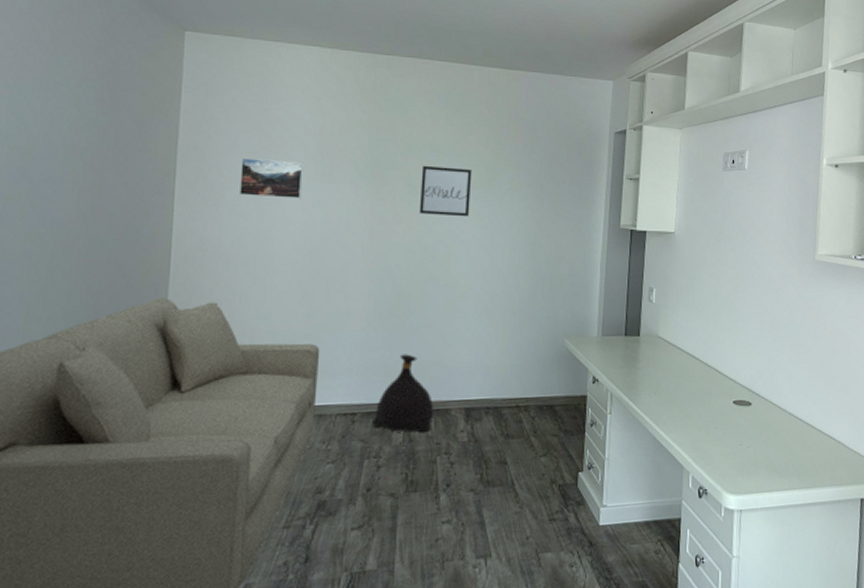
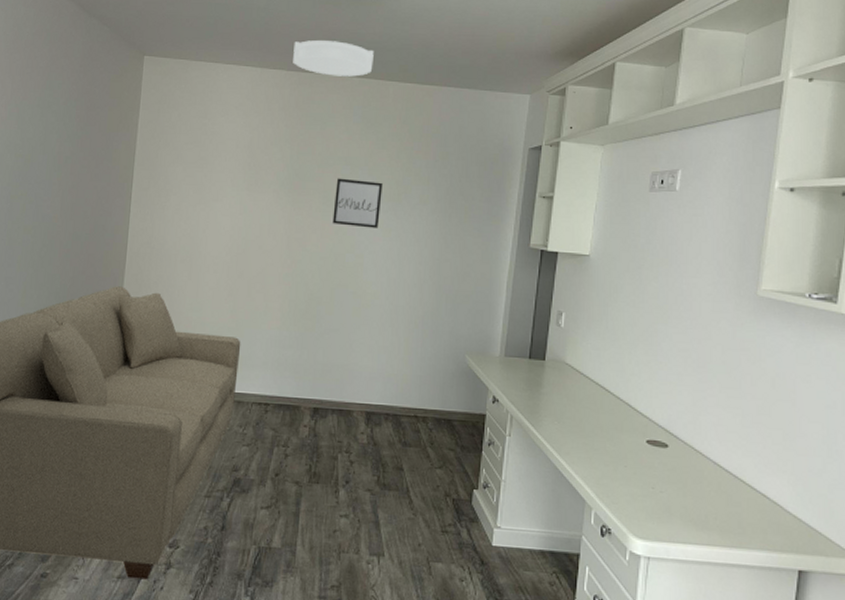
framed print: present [238,157,303,199] -> none [180,167,234,206]
ceiling light: none [367,21,456,60] -> present [293,40,374,77]
bag: present [372,354,434,432] -> none [283,354,338,429]

